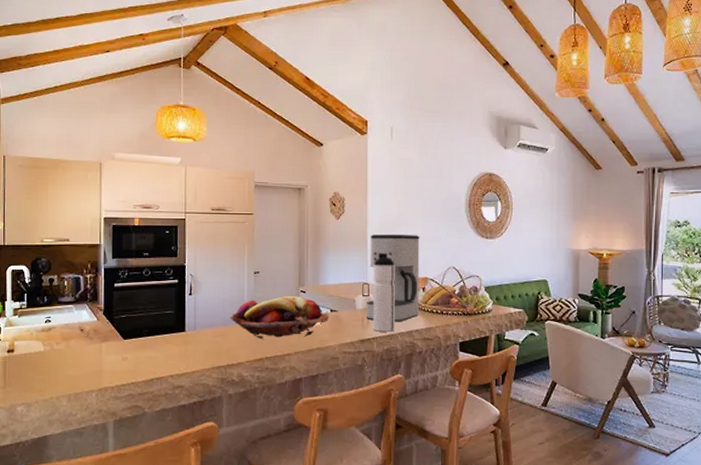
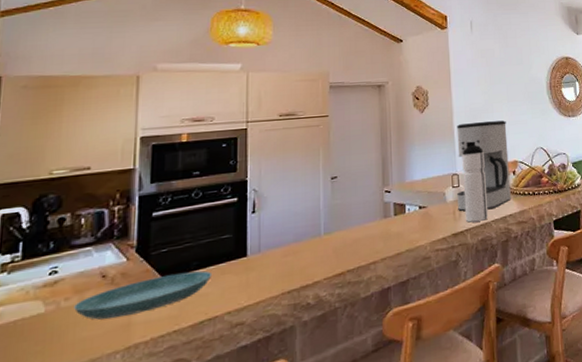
saucer: none [63,336,159,365] -> present [74,270,213,320]
fruit basket: present [230,296,329,340] -> none [303,197,418,251]

